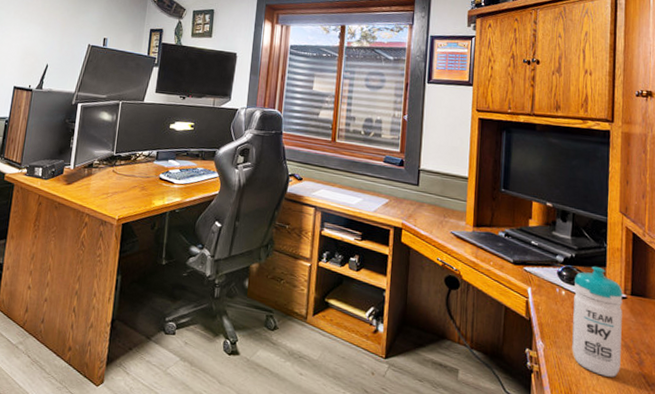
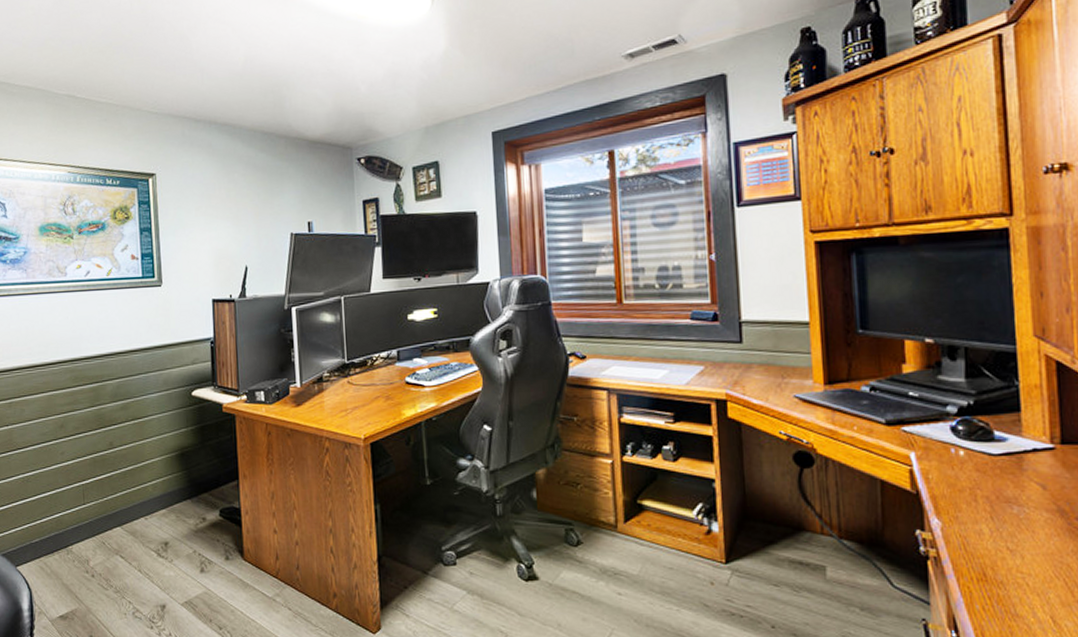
water bottle: present [572,266,623,377] -> none [975,412,1054,553]

